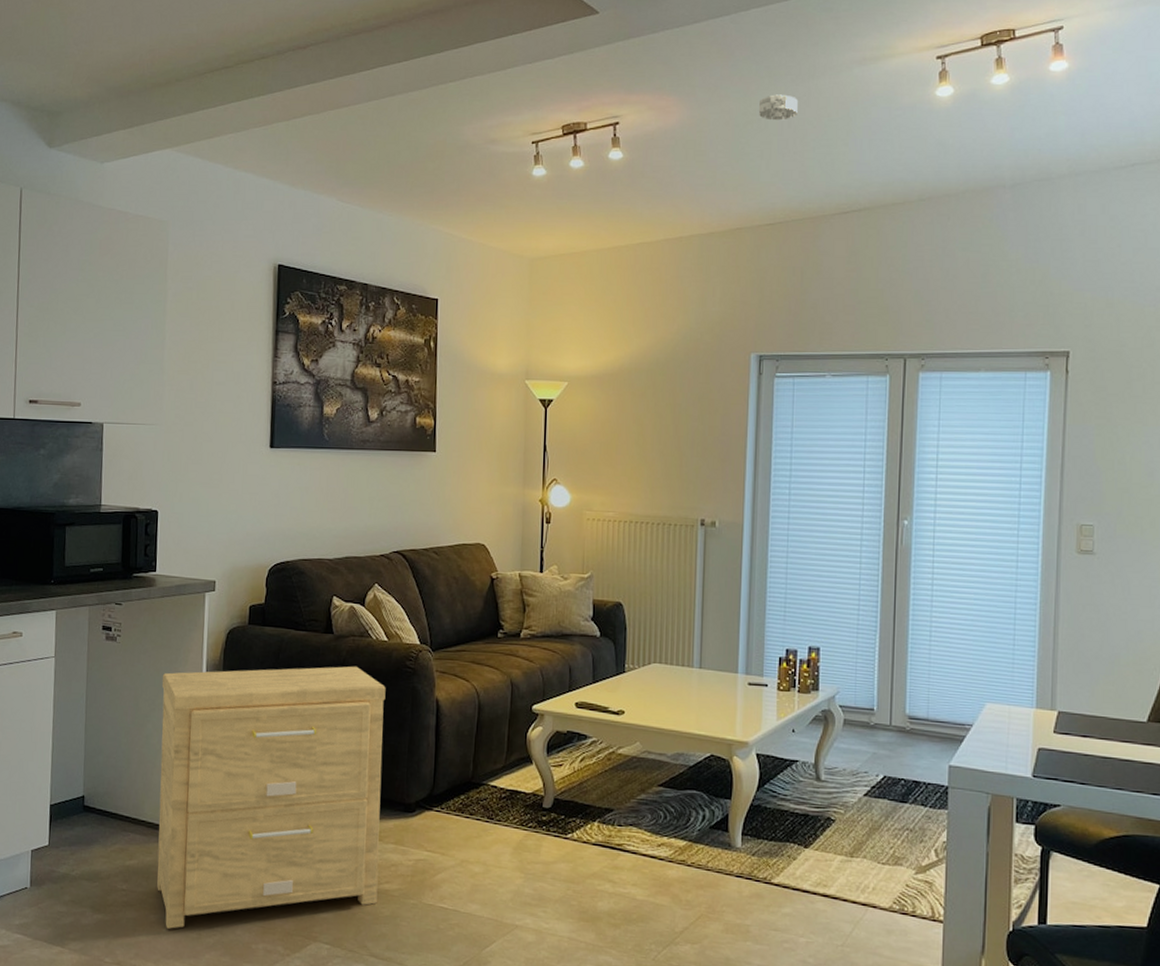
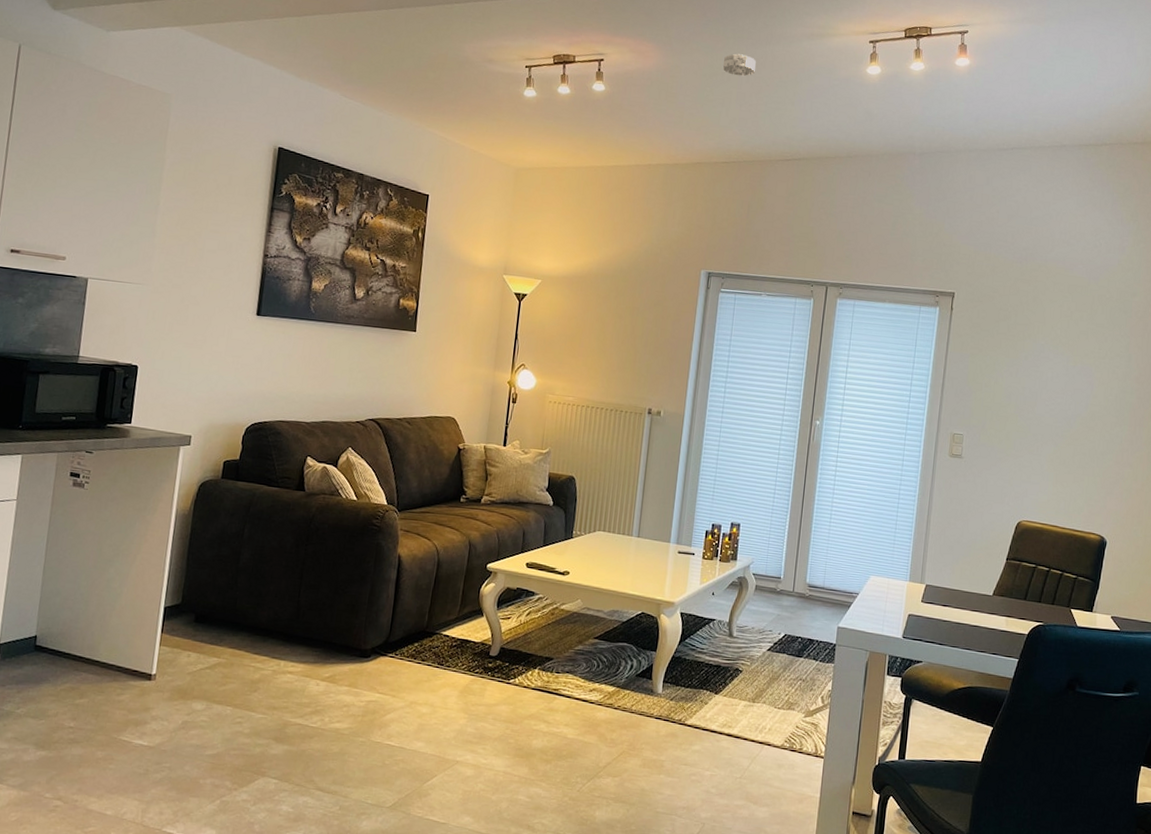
side table: present [157,666,386,929] -> none [106,520,352,765]

